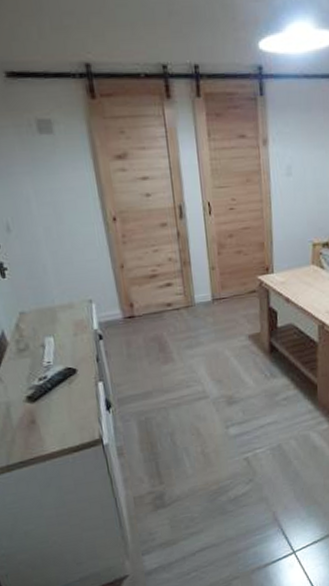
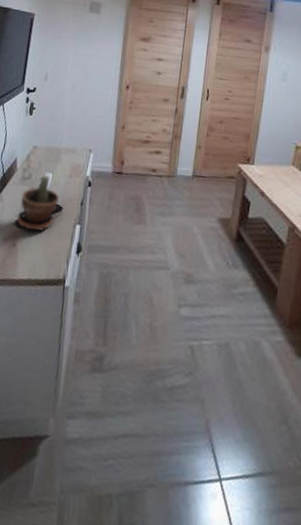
potted plant: none [24,340,71,402] -> present [17,175,59,232]

